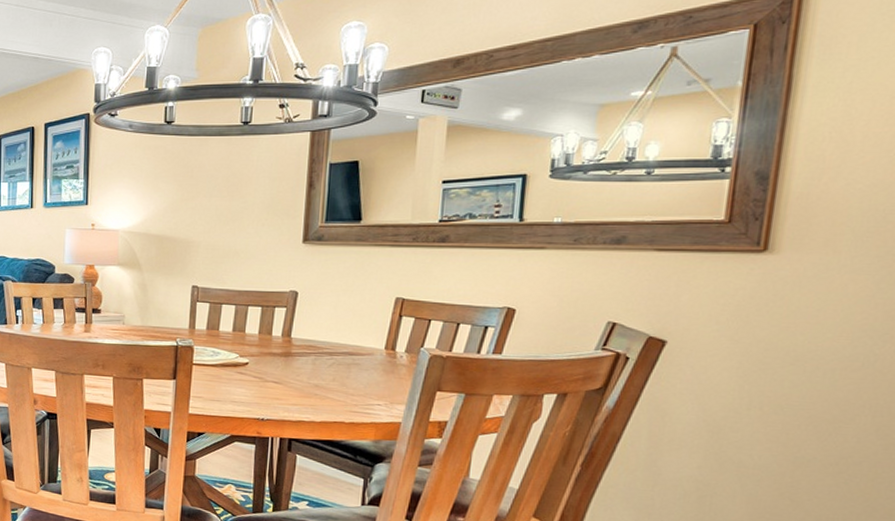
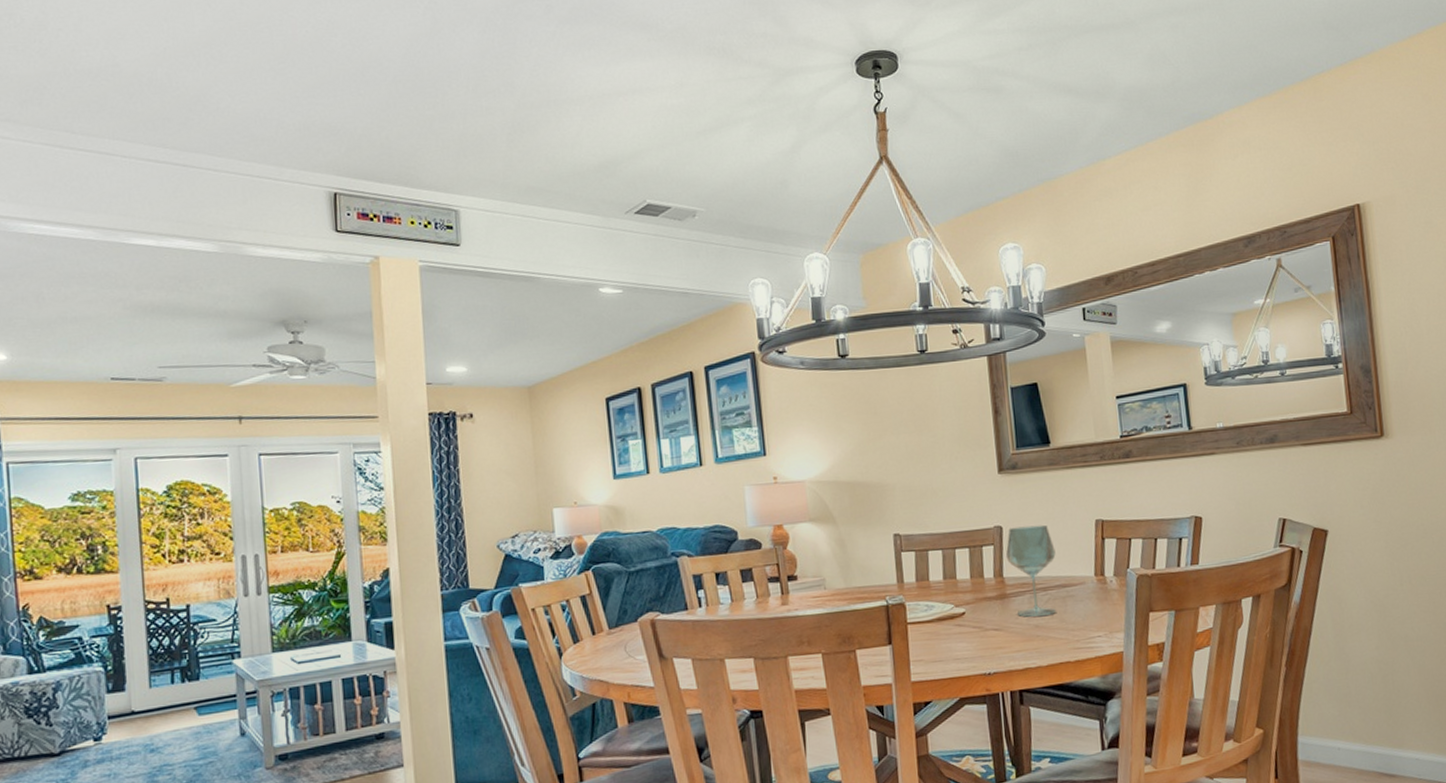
wine glass: none [296,294,348,378] -> present [1006,525,1056,617]

